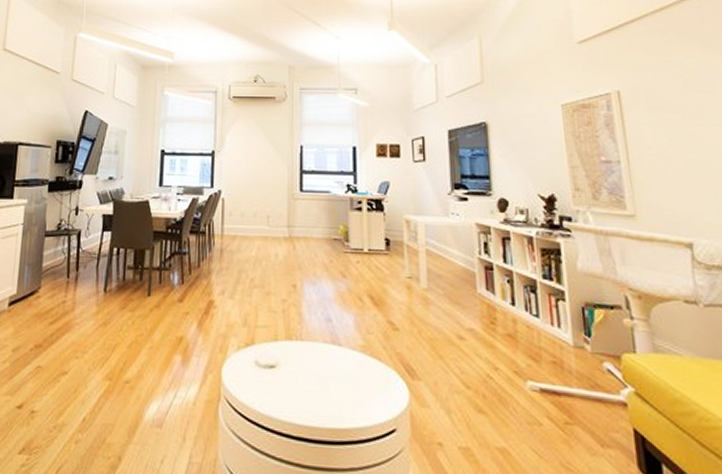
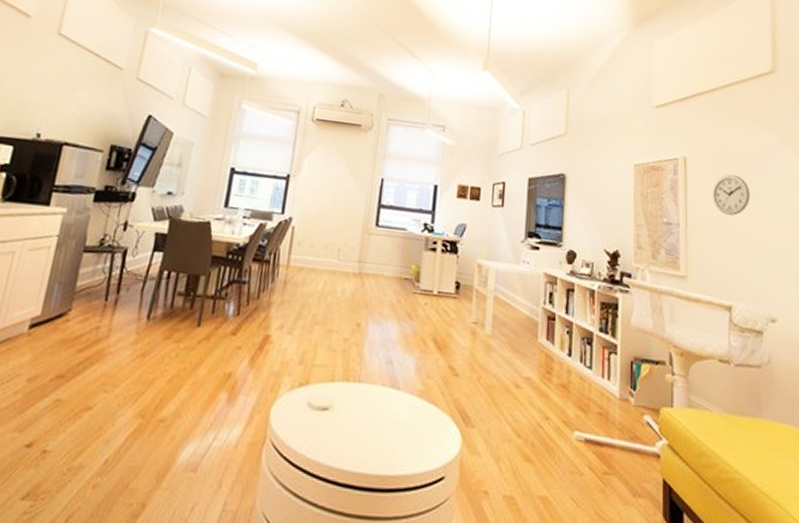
wall clock: none [654,103,701,146] -> present [712,174,751,216]

